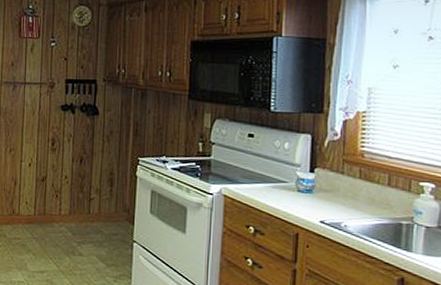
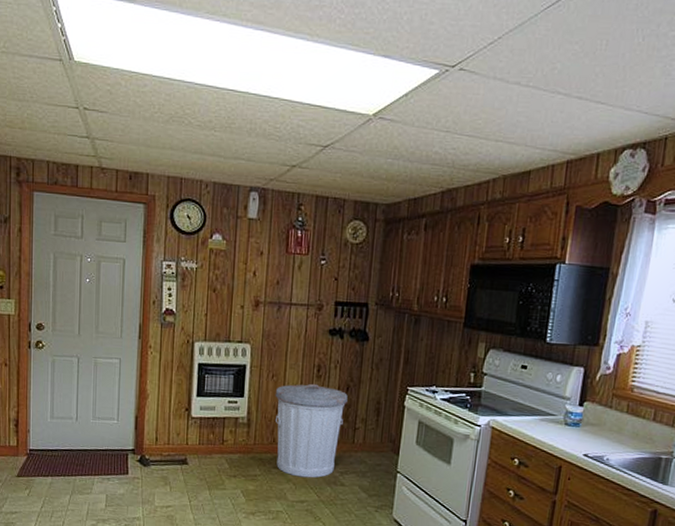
trash can: none [13,156,82,249] -> present [275,383,348,478]

